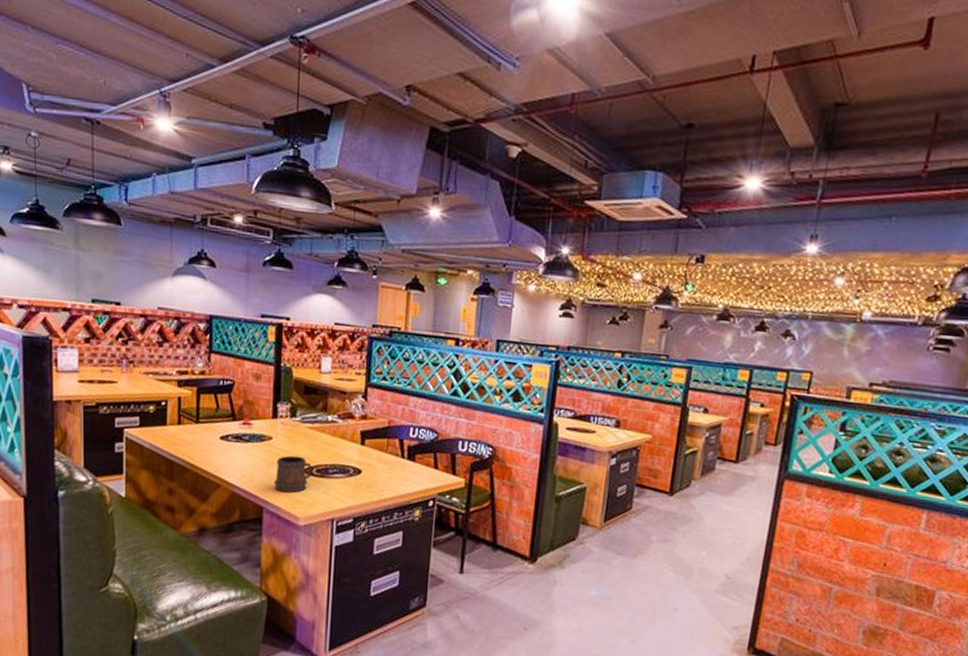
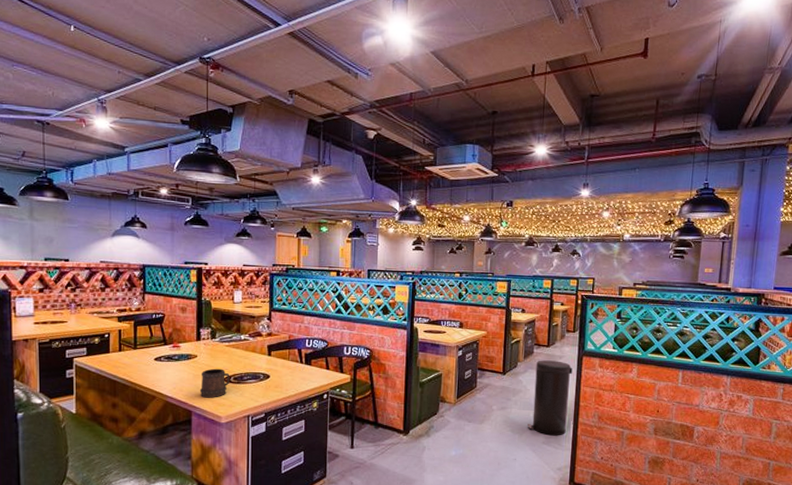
pedal bin: none [697,480,768,585] -> present [527,360,573,436]

